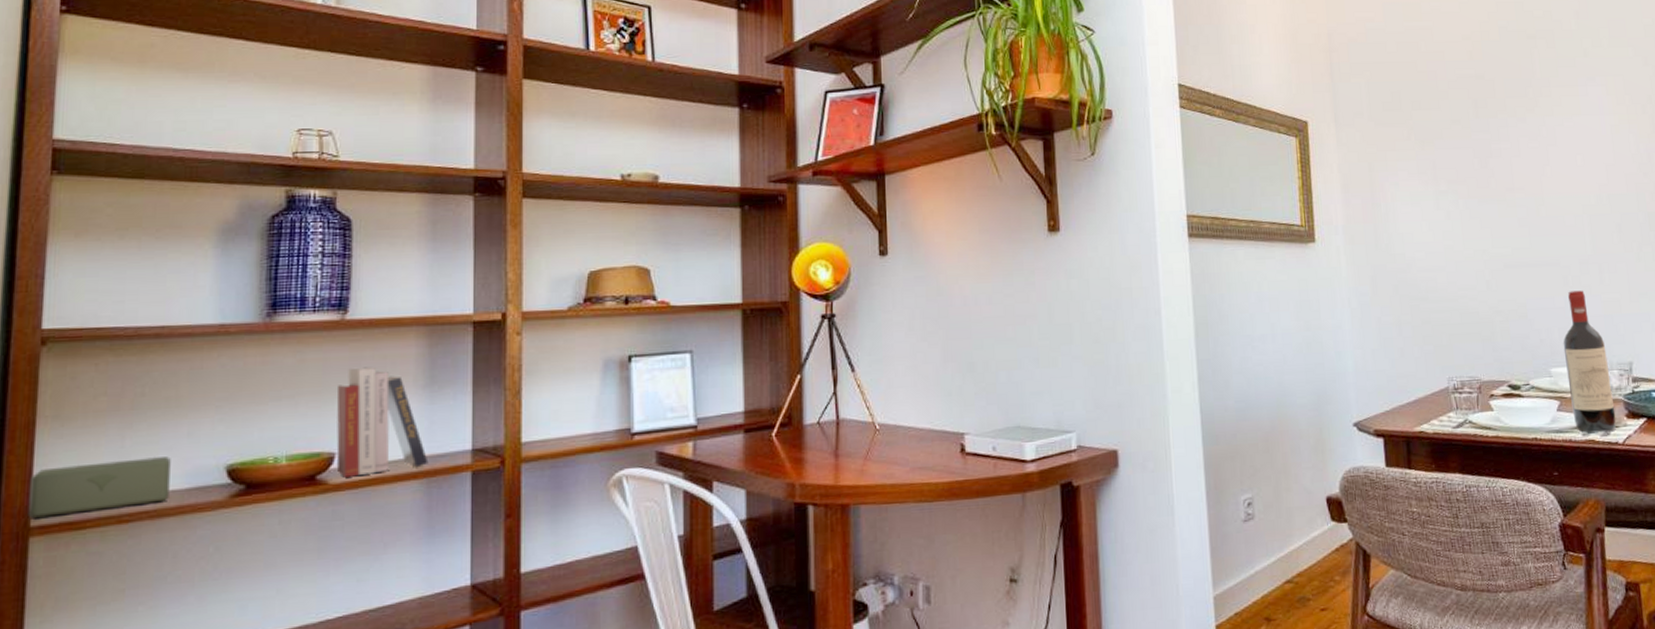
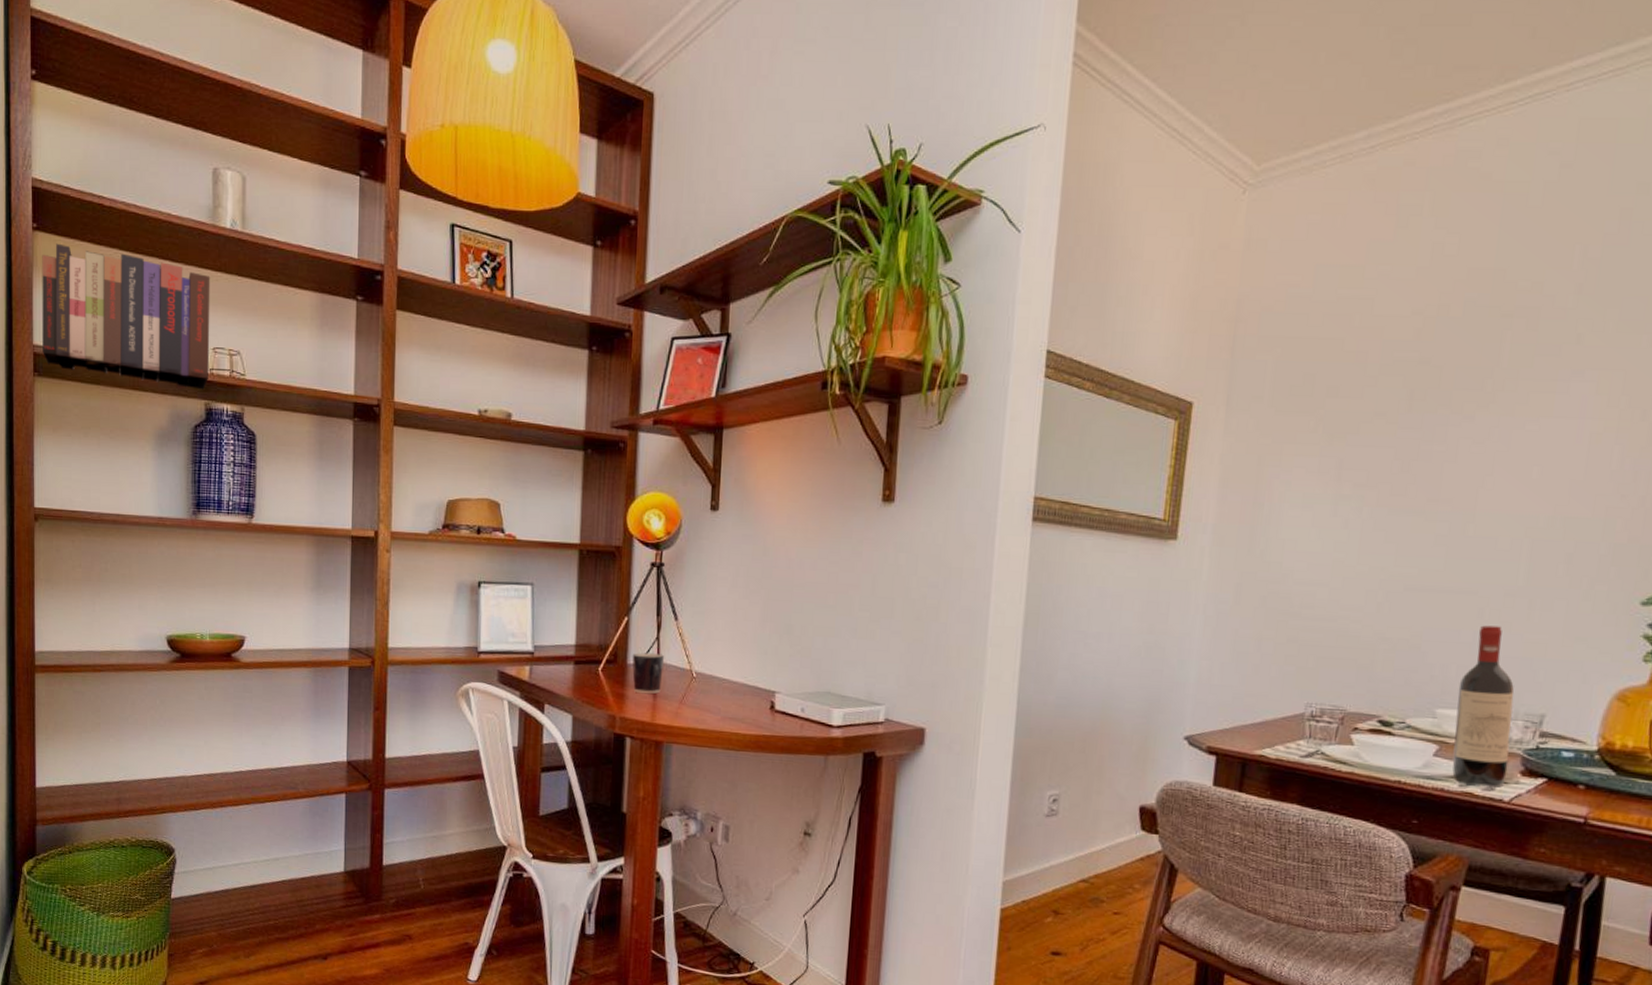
decorative box: present [27,456,171,518] -> none [33,621,128,659]
books: none [65,26,296,176] -> present [42,243,211,390]
books: present [336,367,429,477] -> none [246,566,316,659]
mug: none [808,409,844,456] -> present [632,652,665,695]

